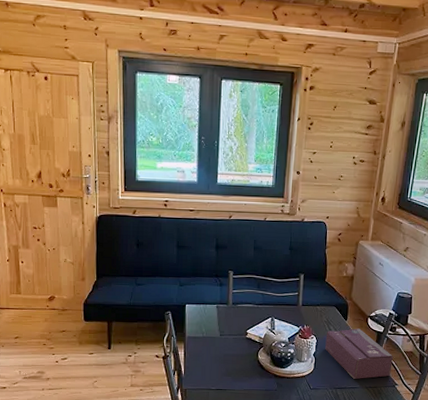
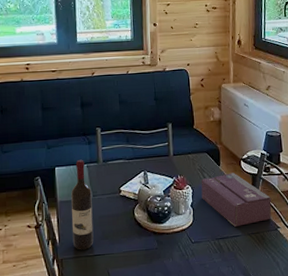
wine bottle: none [197,299,219,383] -> present [71,159,94,250]

